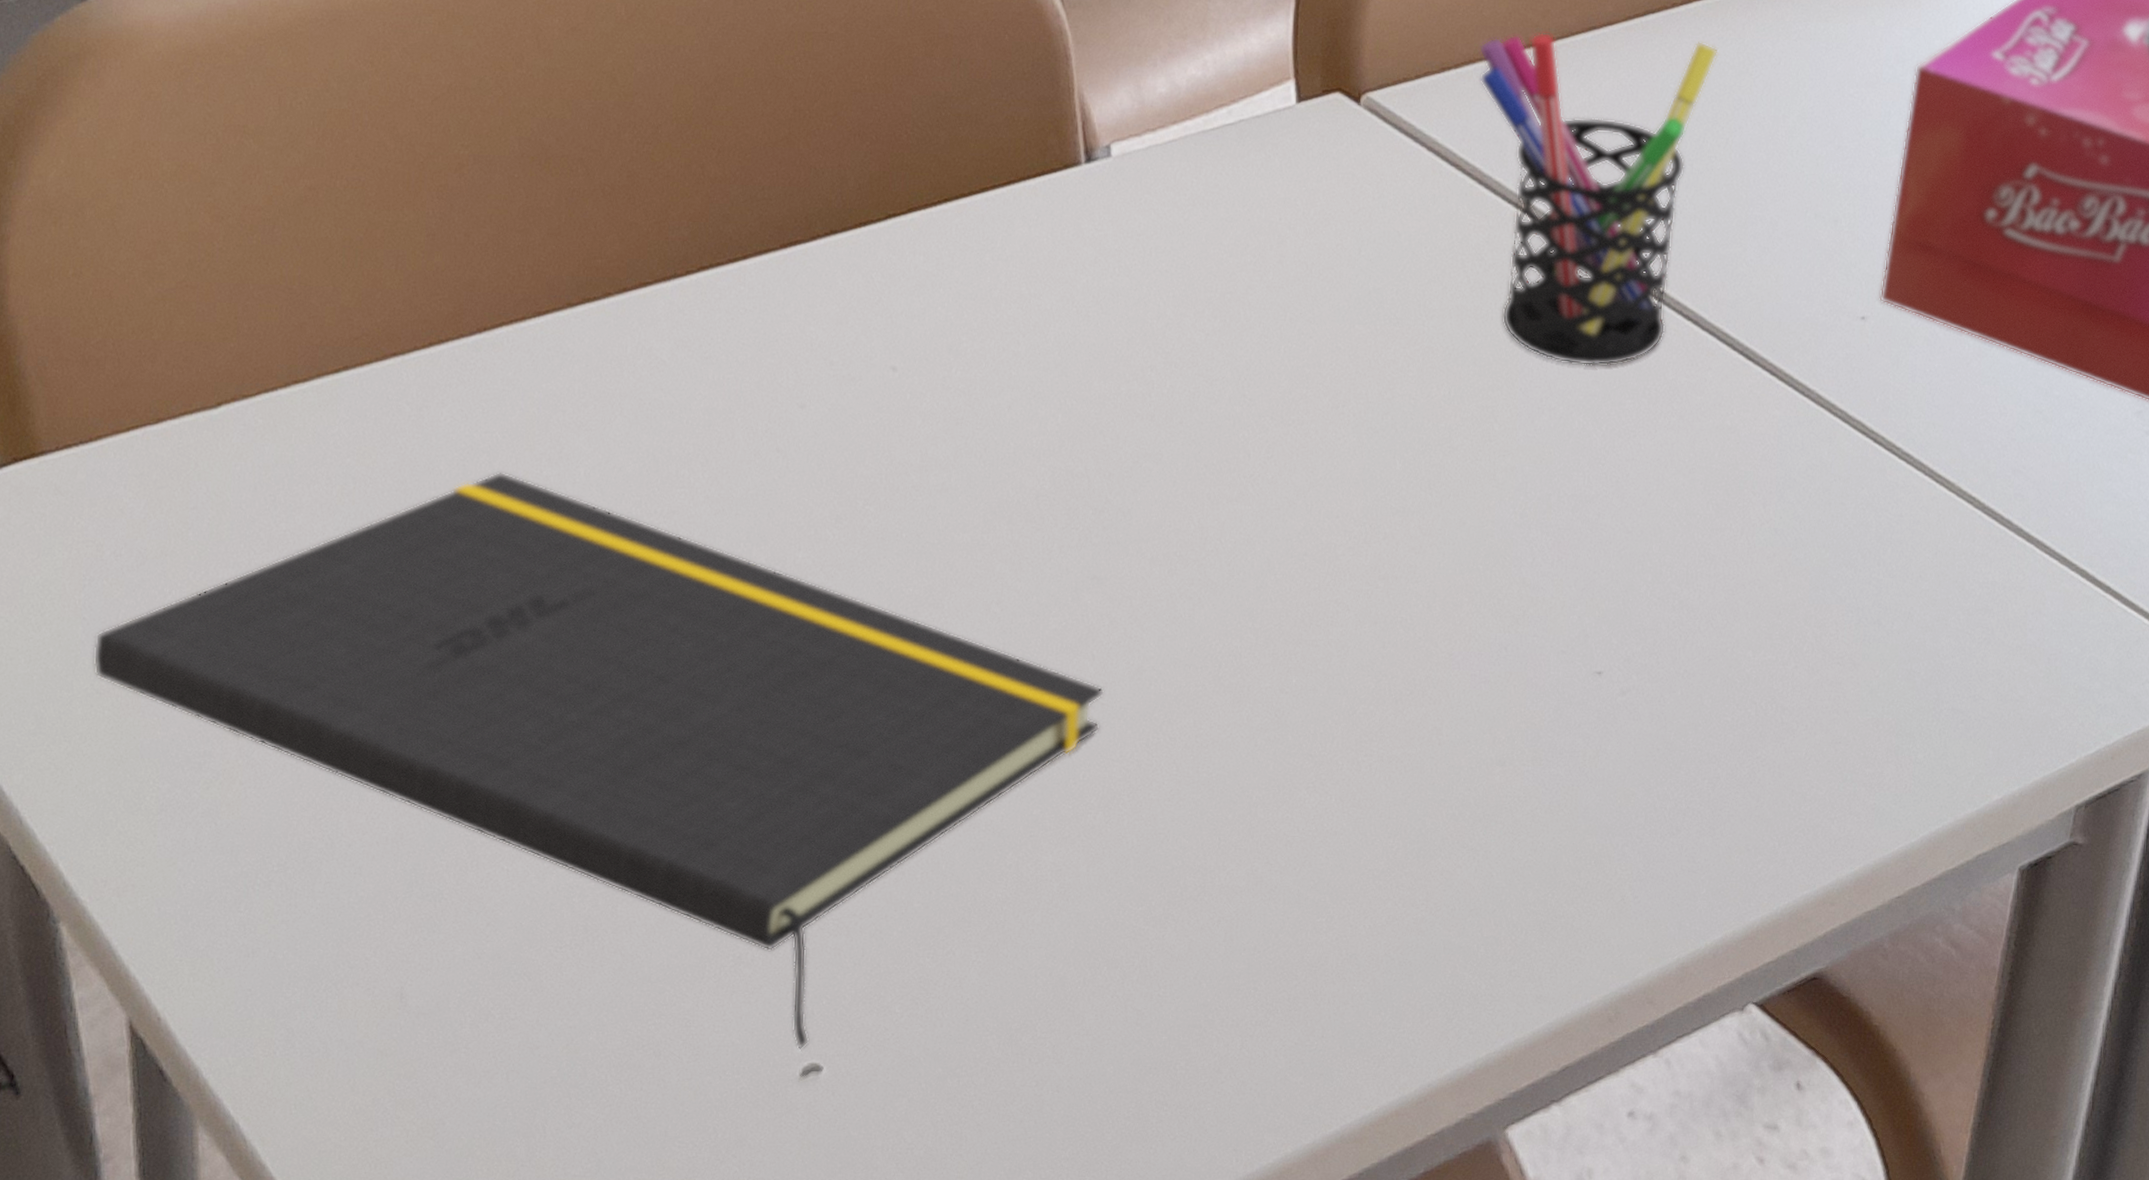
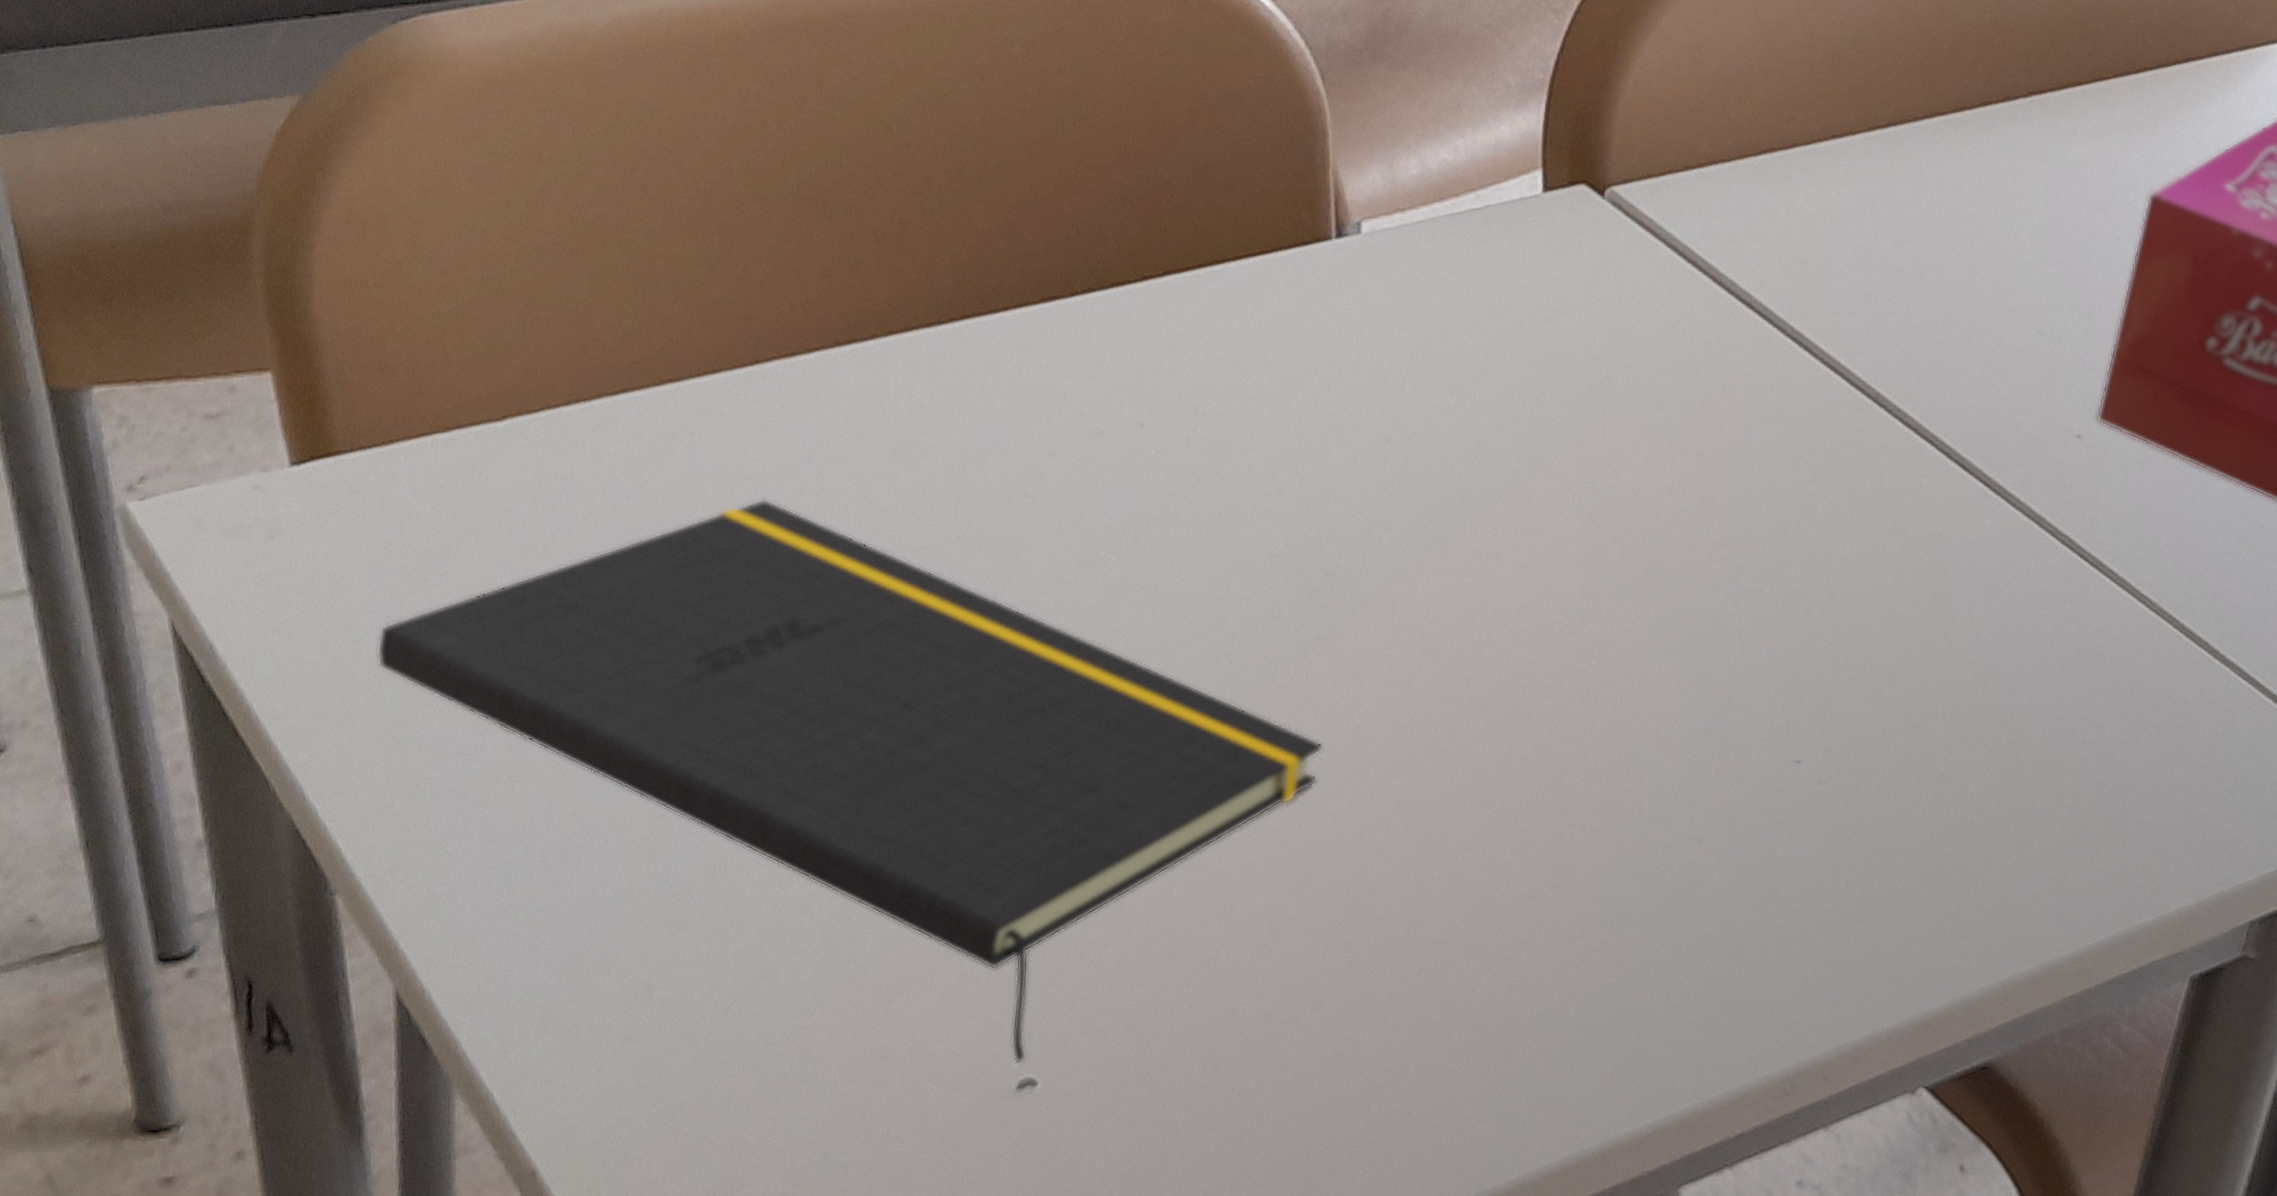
pen holder: present [1478,32,1718,367] -> none [1721,137,1956,467]

